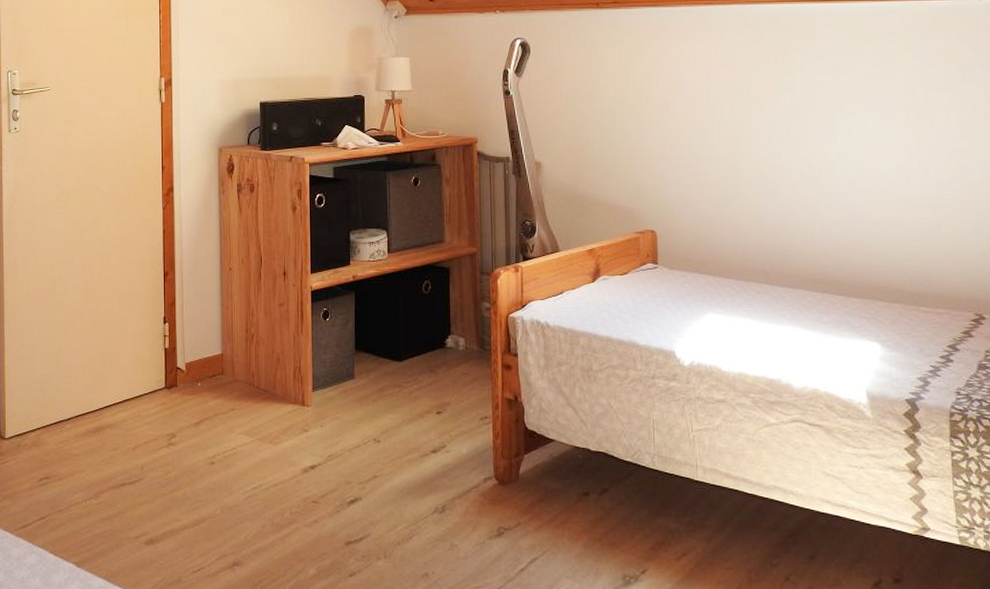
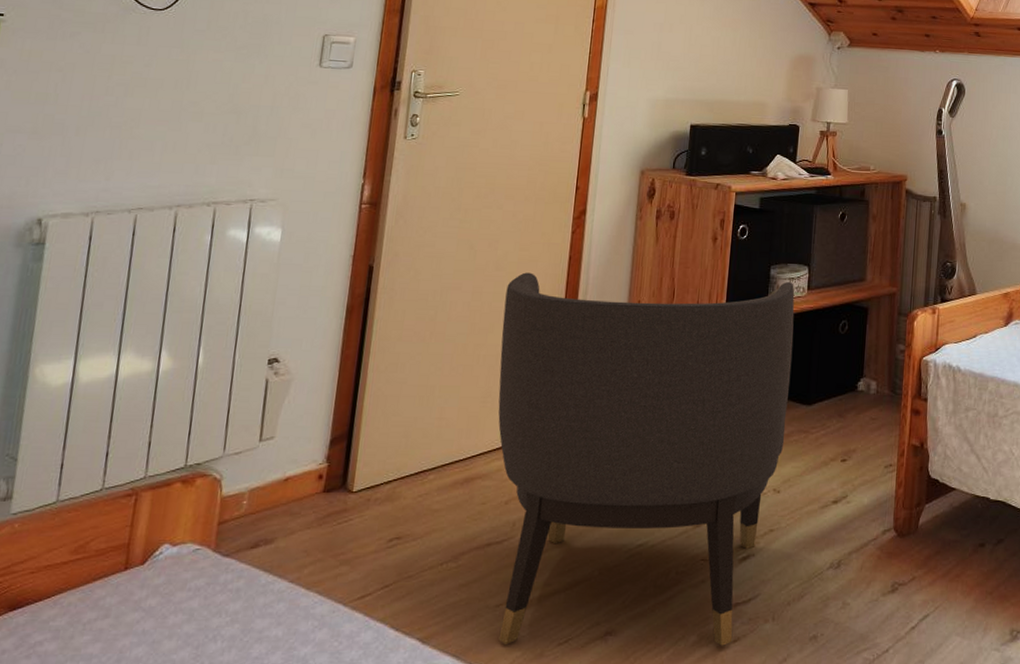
chair: none [112,246,380,579] -> present [498,272,795,646]

